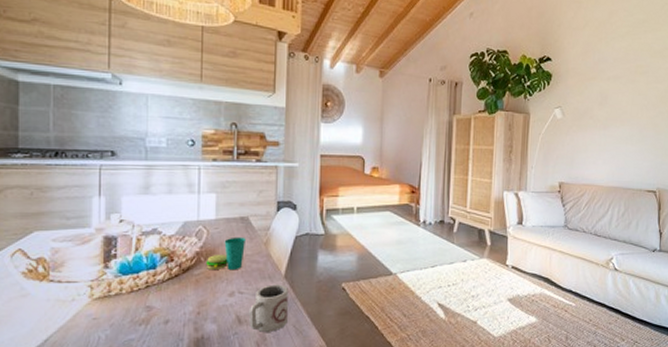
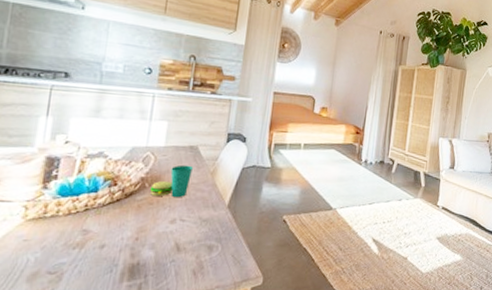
cup: present [249,284,288,333] -> none [187,213,230,262]

